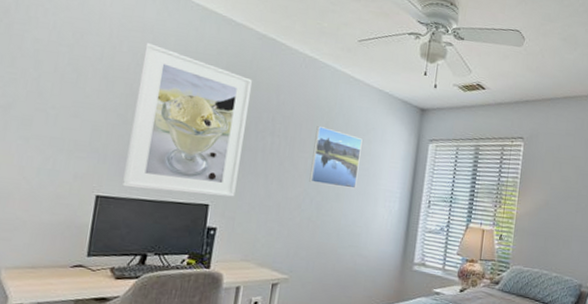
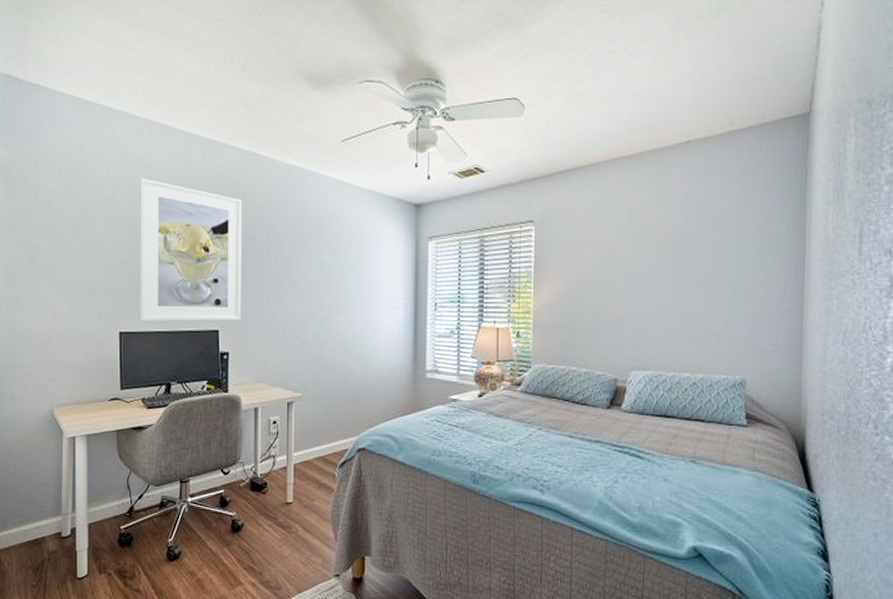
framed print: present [309,126,363,189] -> none [310,238,358,299]

